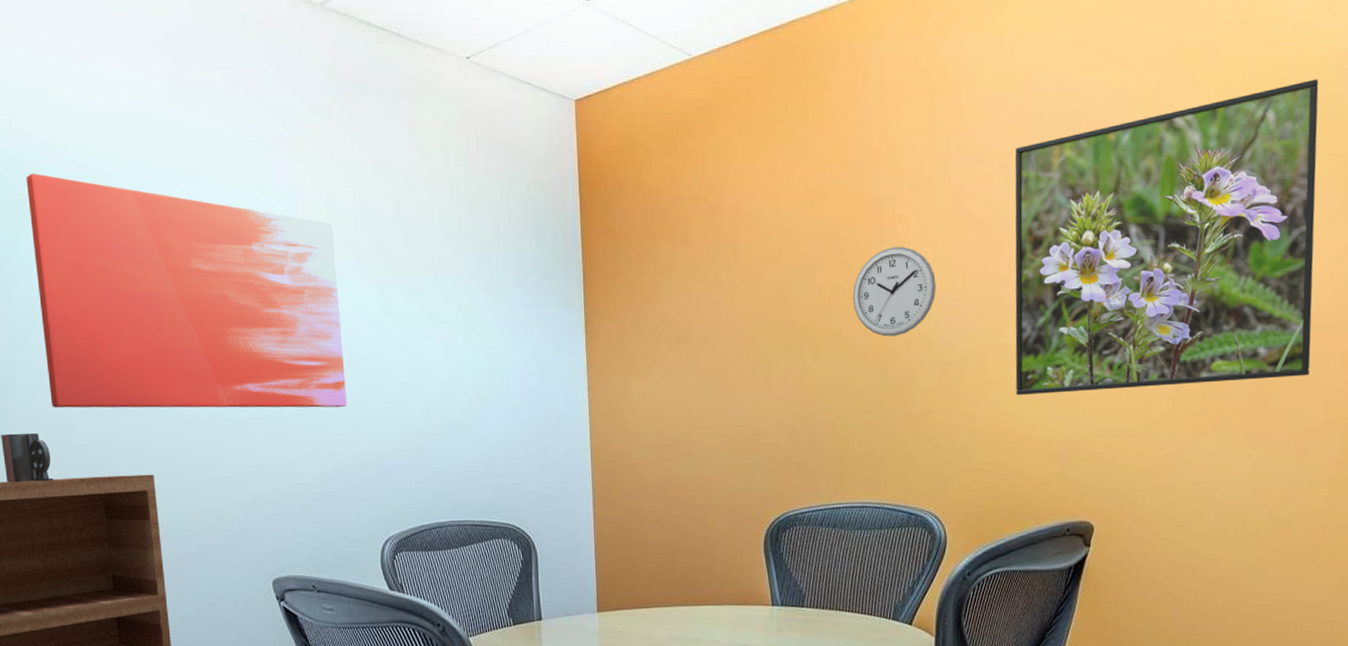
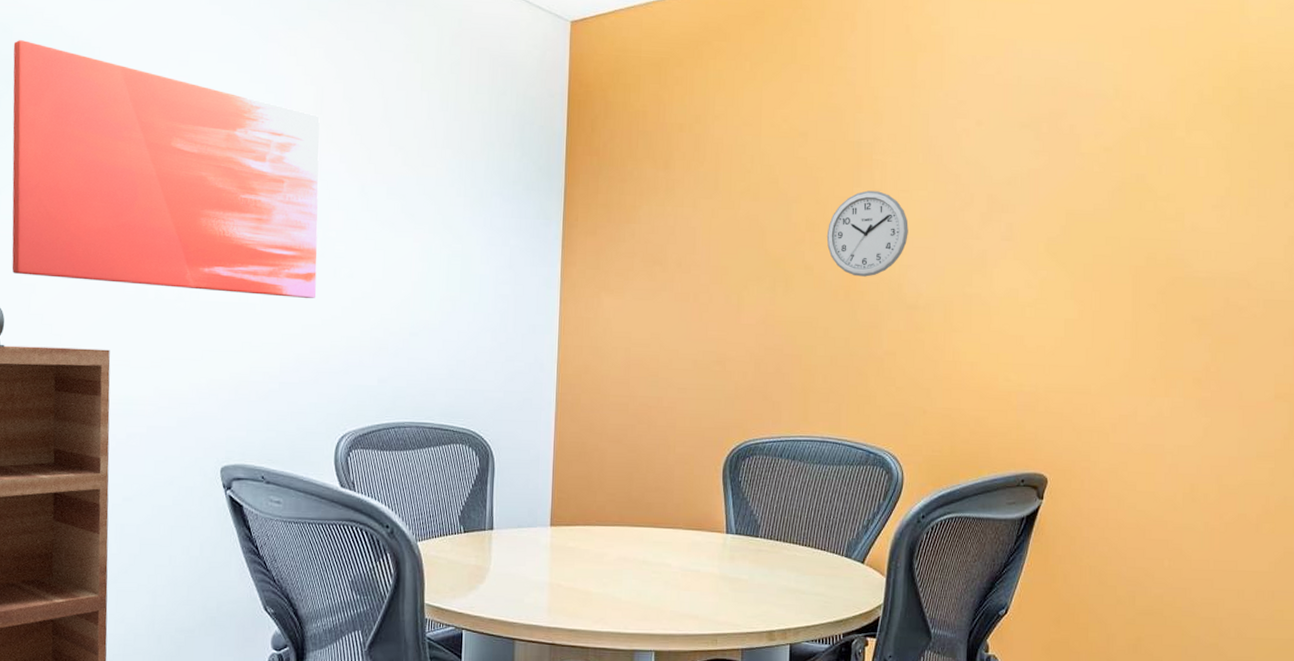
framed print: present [1015,79,1319,396] -> none [979,70,1279,350]

